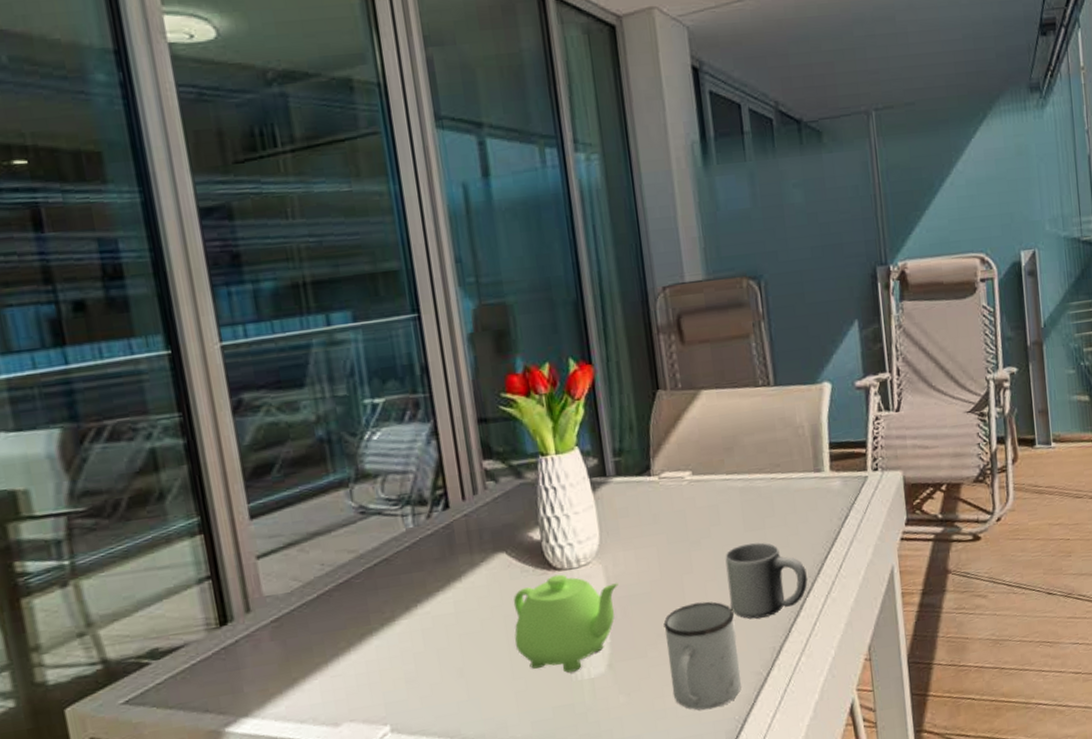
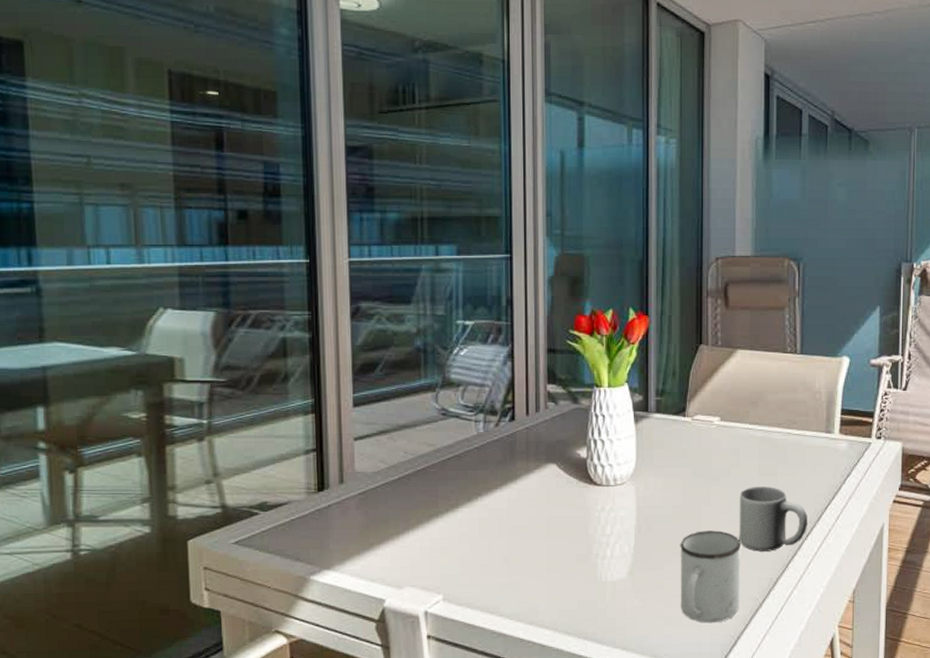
teapot: present [513,574,619,673] -> none [553,489,646,573]

